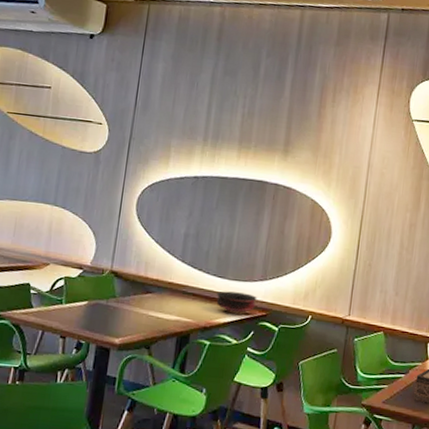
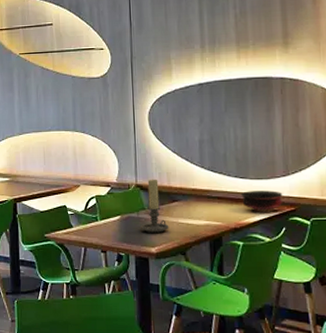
candle holder: none [107,266,138,324] -> present [140,179,169,233]

